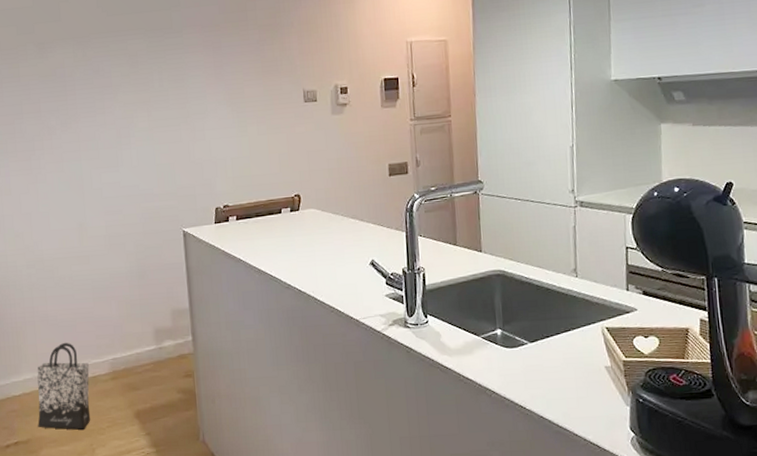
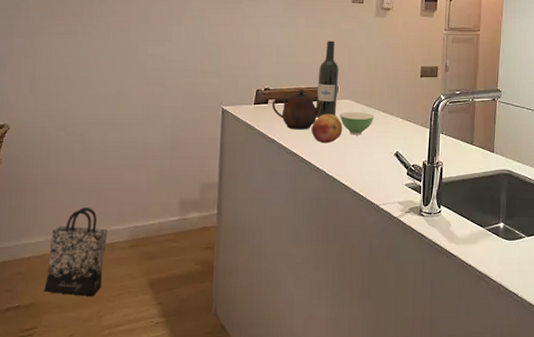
teapot: none [233,202,288,247] -> present [272,88,325,130]
wine bottle: none [277,146,302,232] -> present [316,40,339,118]
fruit: none [277,225,311,259] -> present [311,113,343,144]
bowl: none [306,221,343,247] -> present [340,112,374,135]

